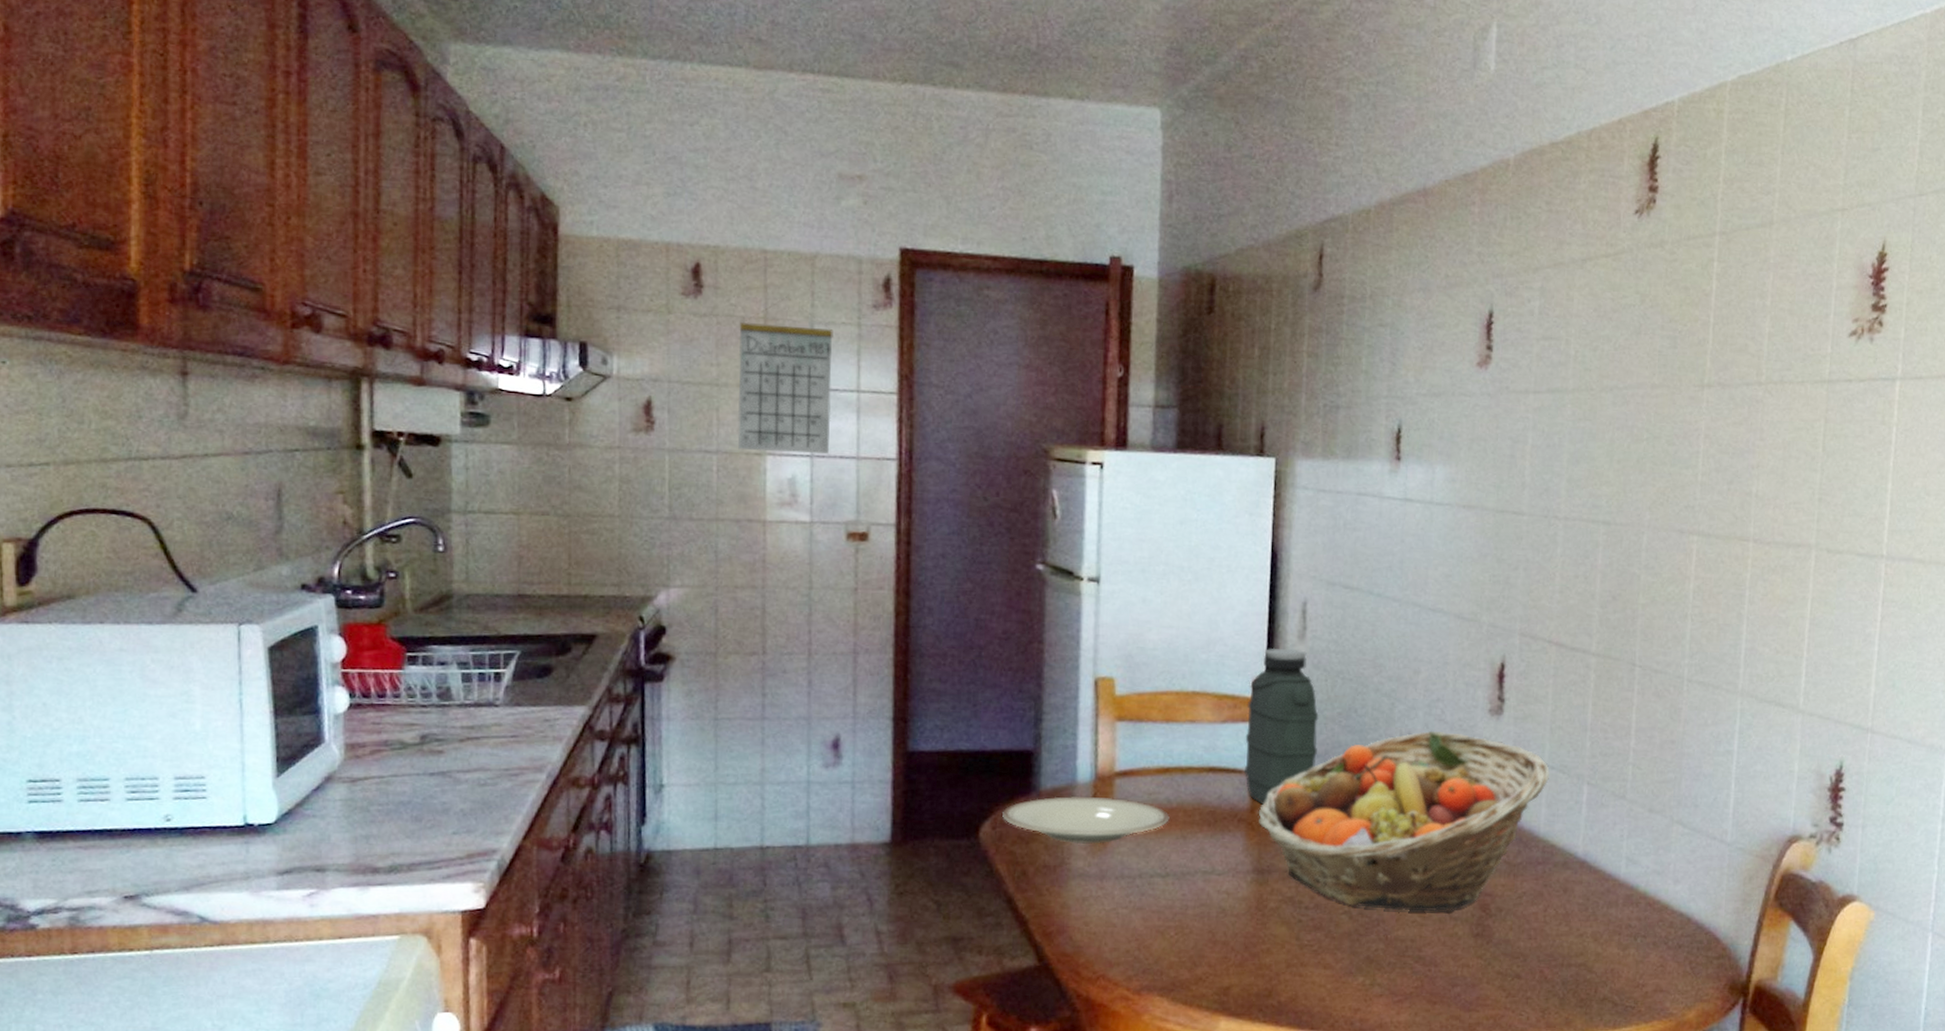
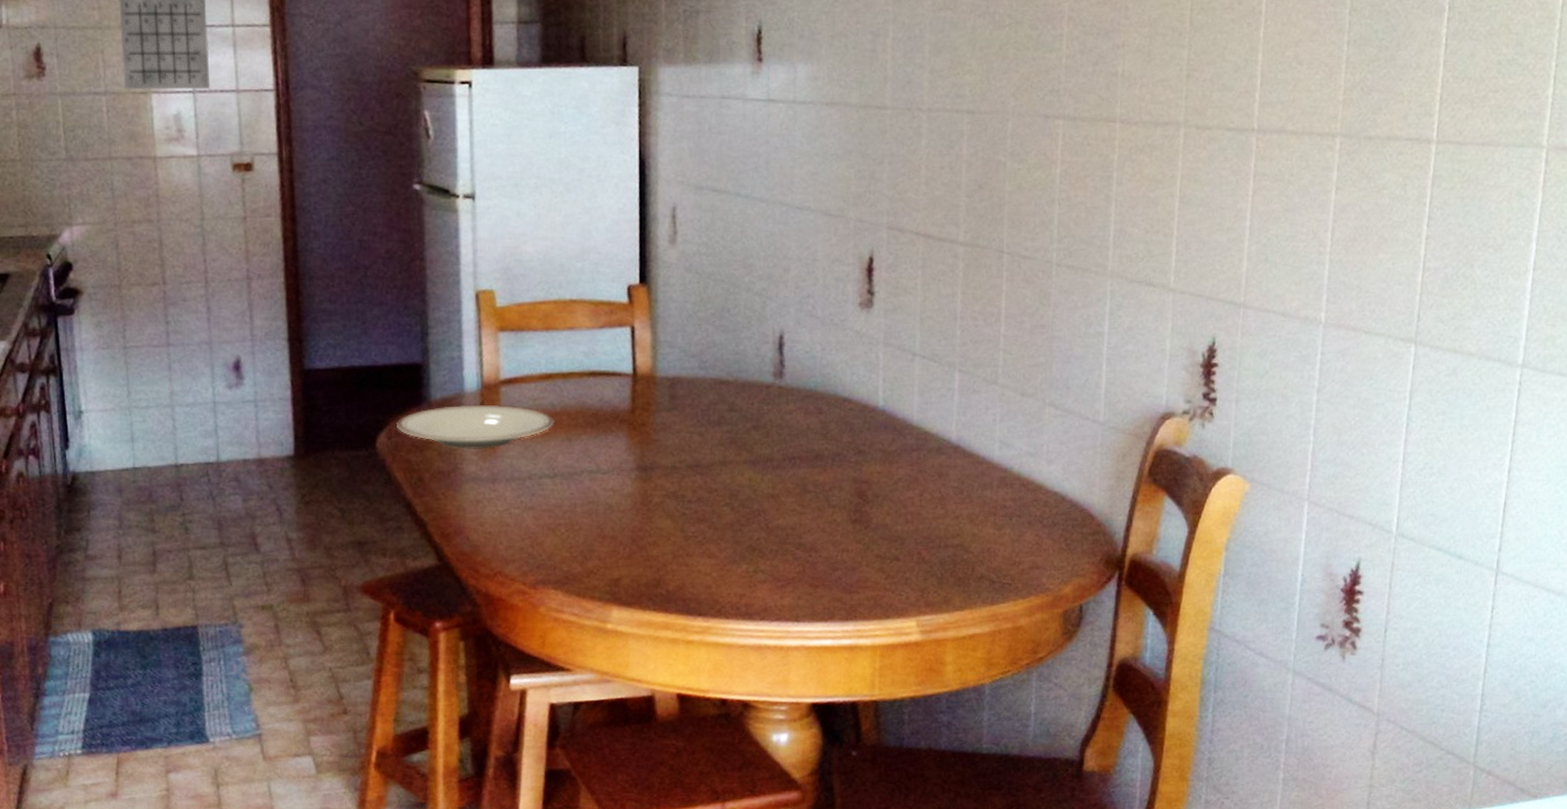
water jug: present [1245,648,1319,805] -> none [623,253,693,405]
fruit basket: present [1257,730,1551,912] -> none [639,326,922,501]

